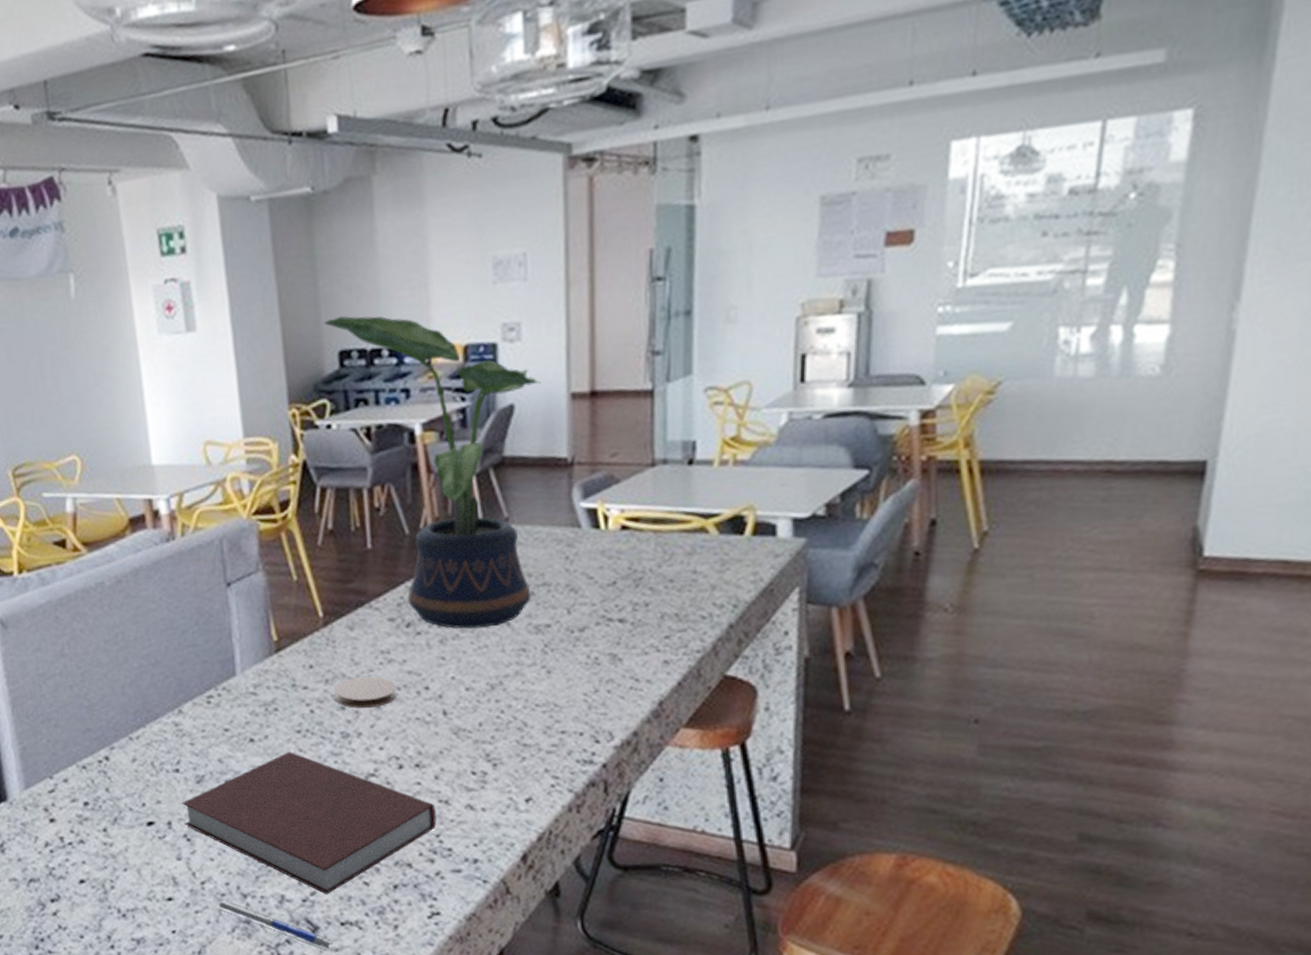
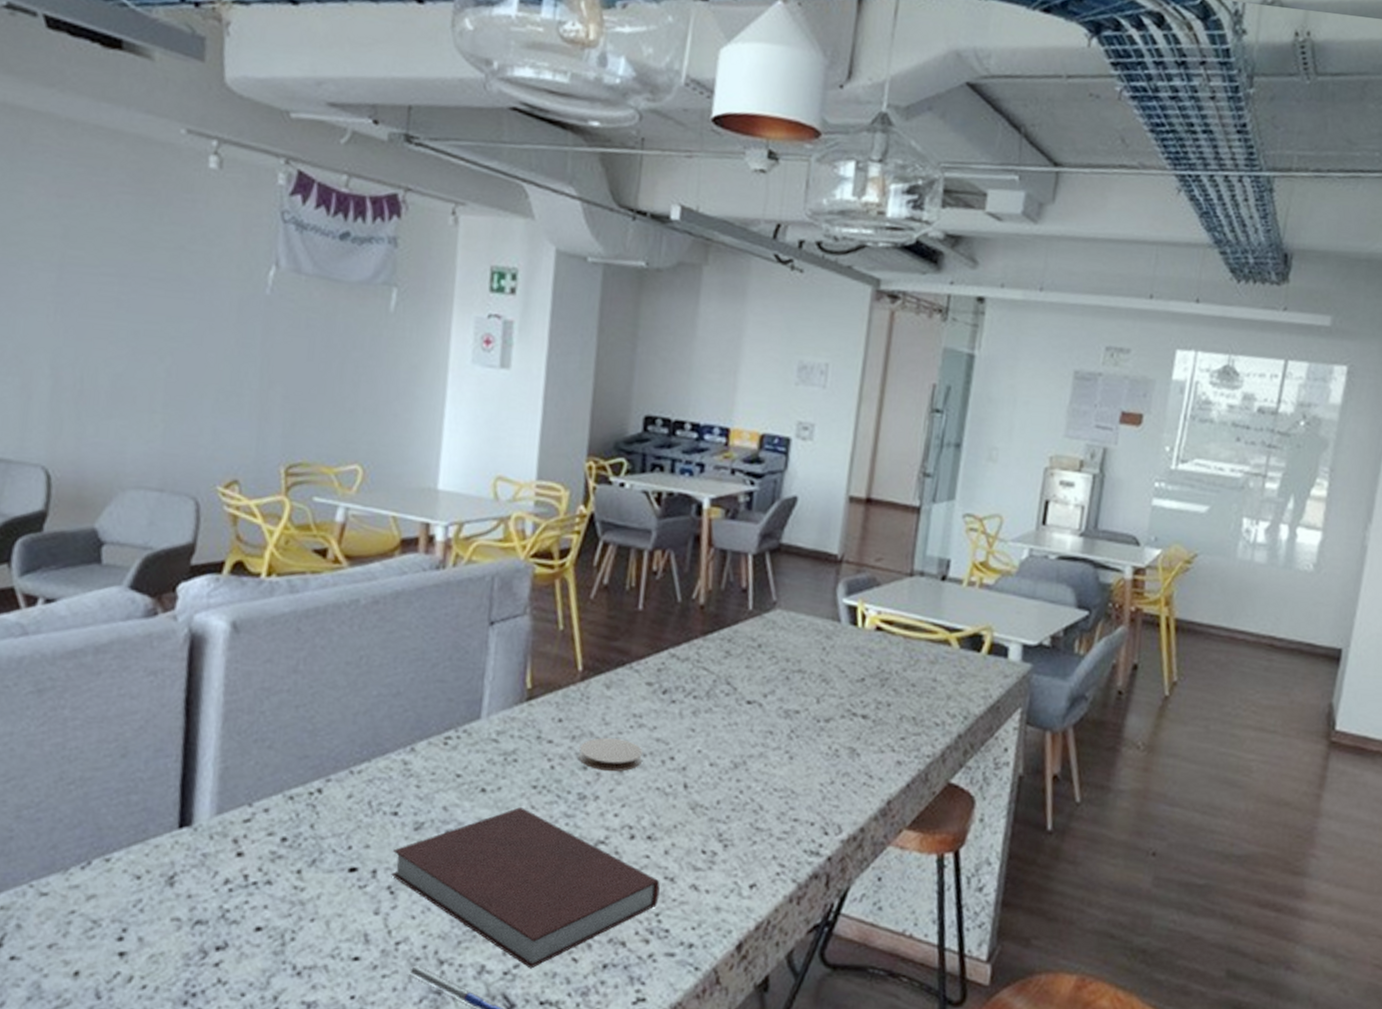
potted plant: present [324,315,541,629] -> none [635,384,824,705]

